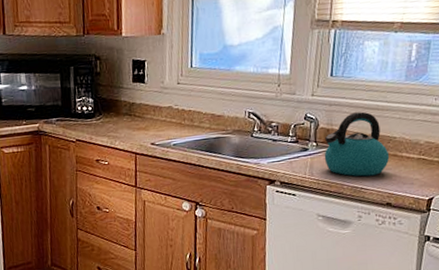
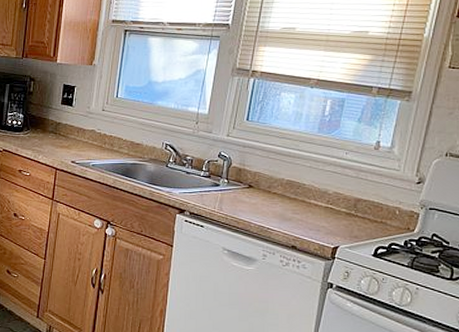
kettle: present [324,111,390,177] -> none [234,156,298,218]

